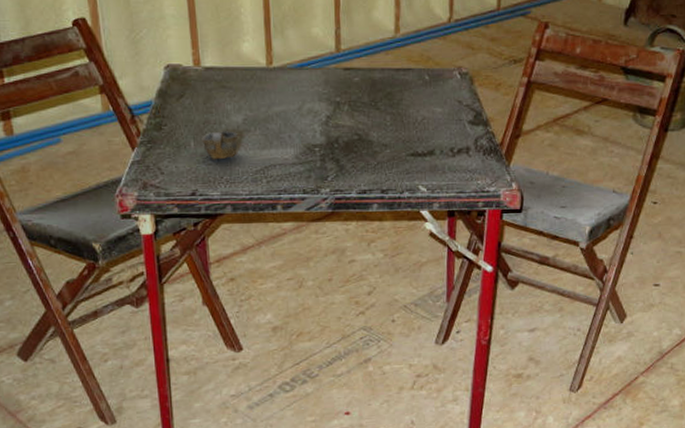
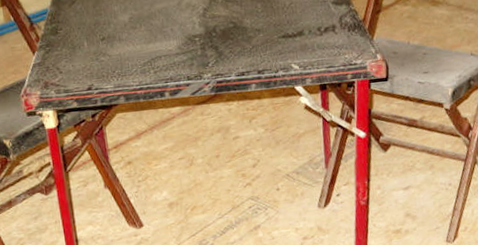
cup: present [201,131,238,160] -> none [93,29,126,57]

